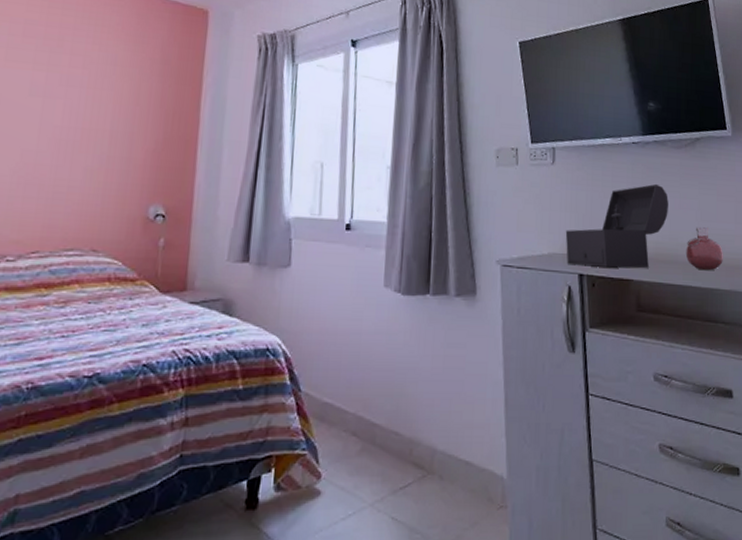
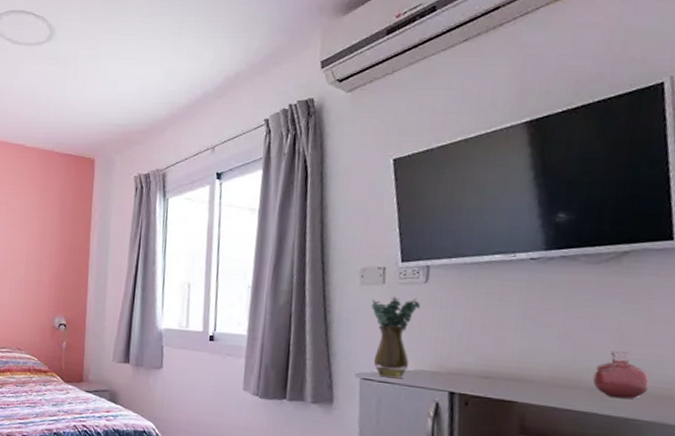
vase: none [507,177,550,264] -> present [371,296,421,379]
jewelry box: present [565,183,668,269] -> none [435,302,575,391]

